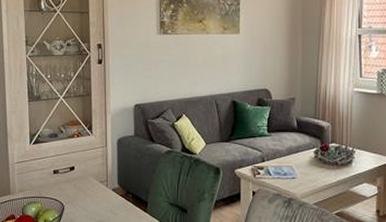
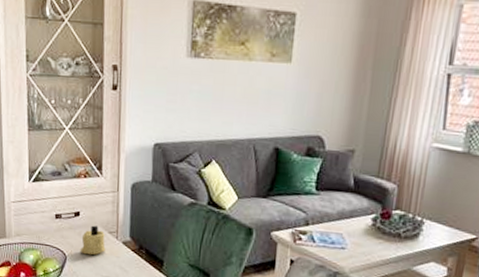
candle: none [75,177,98,203] -> present [80,225,105,255]

